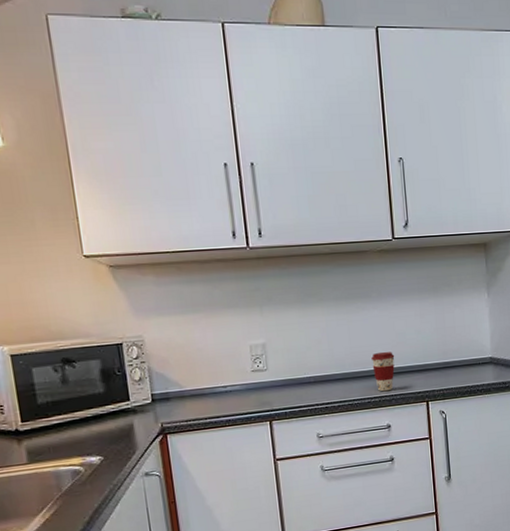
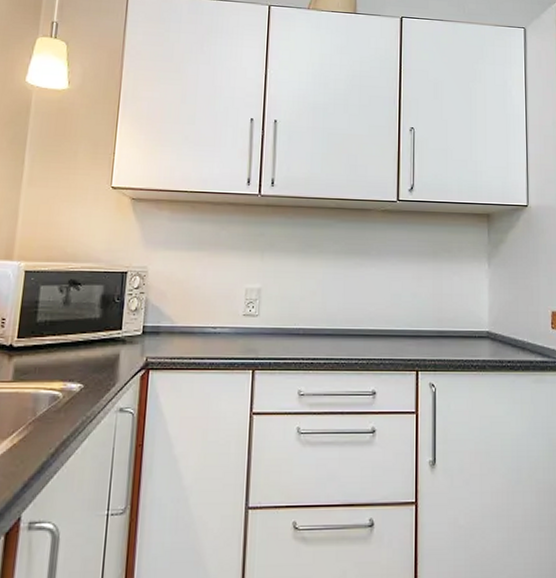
coffee cup: present [371,352,395,392] -> none [364,312,388,354]

